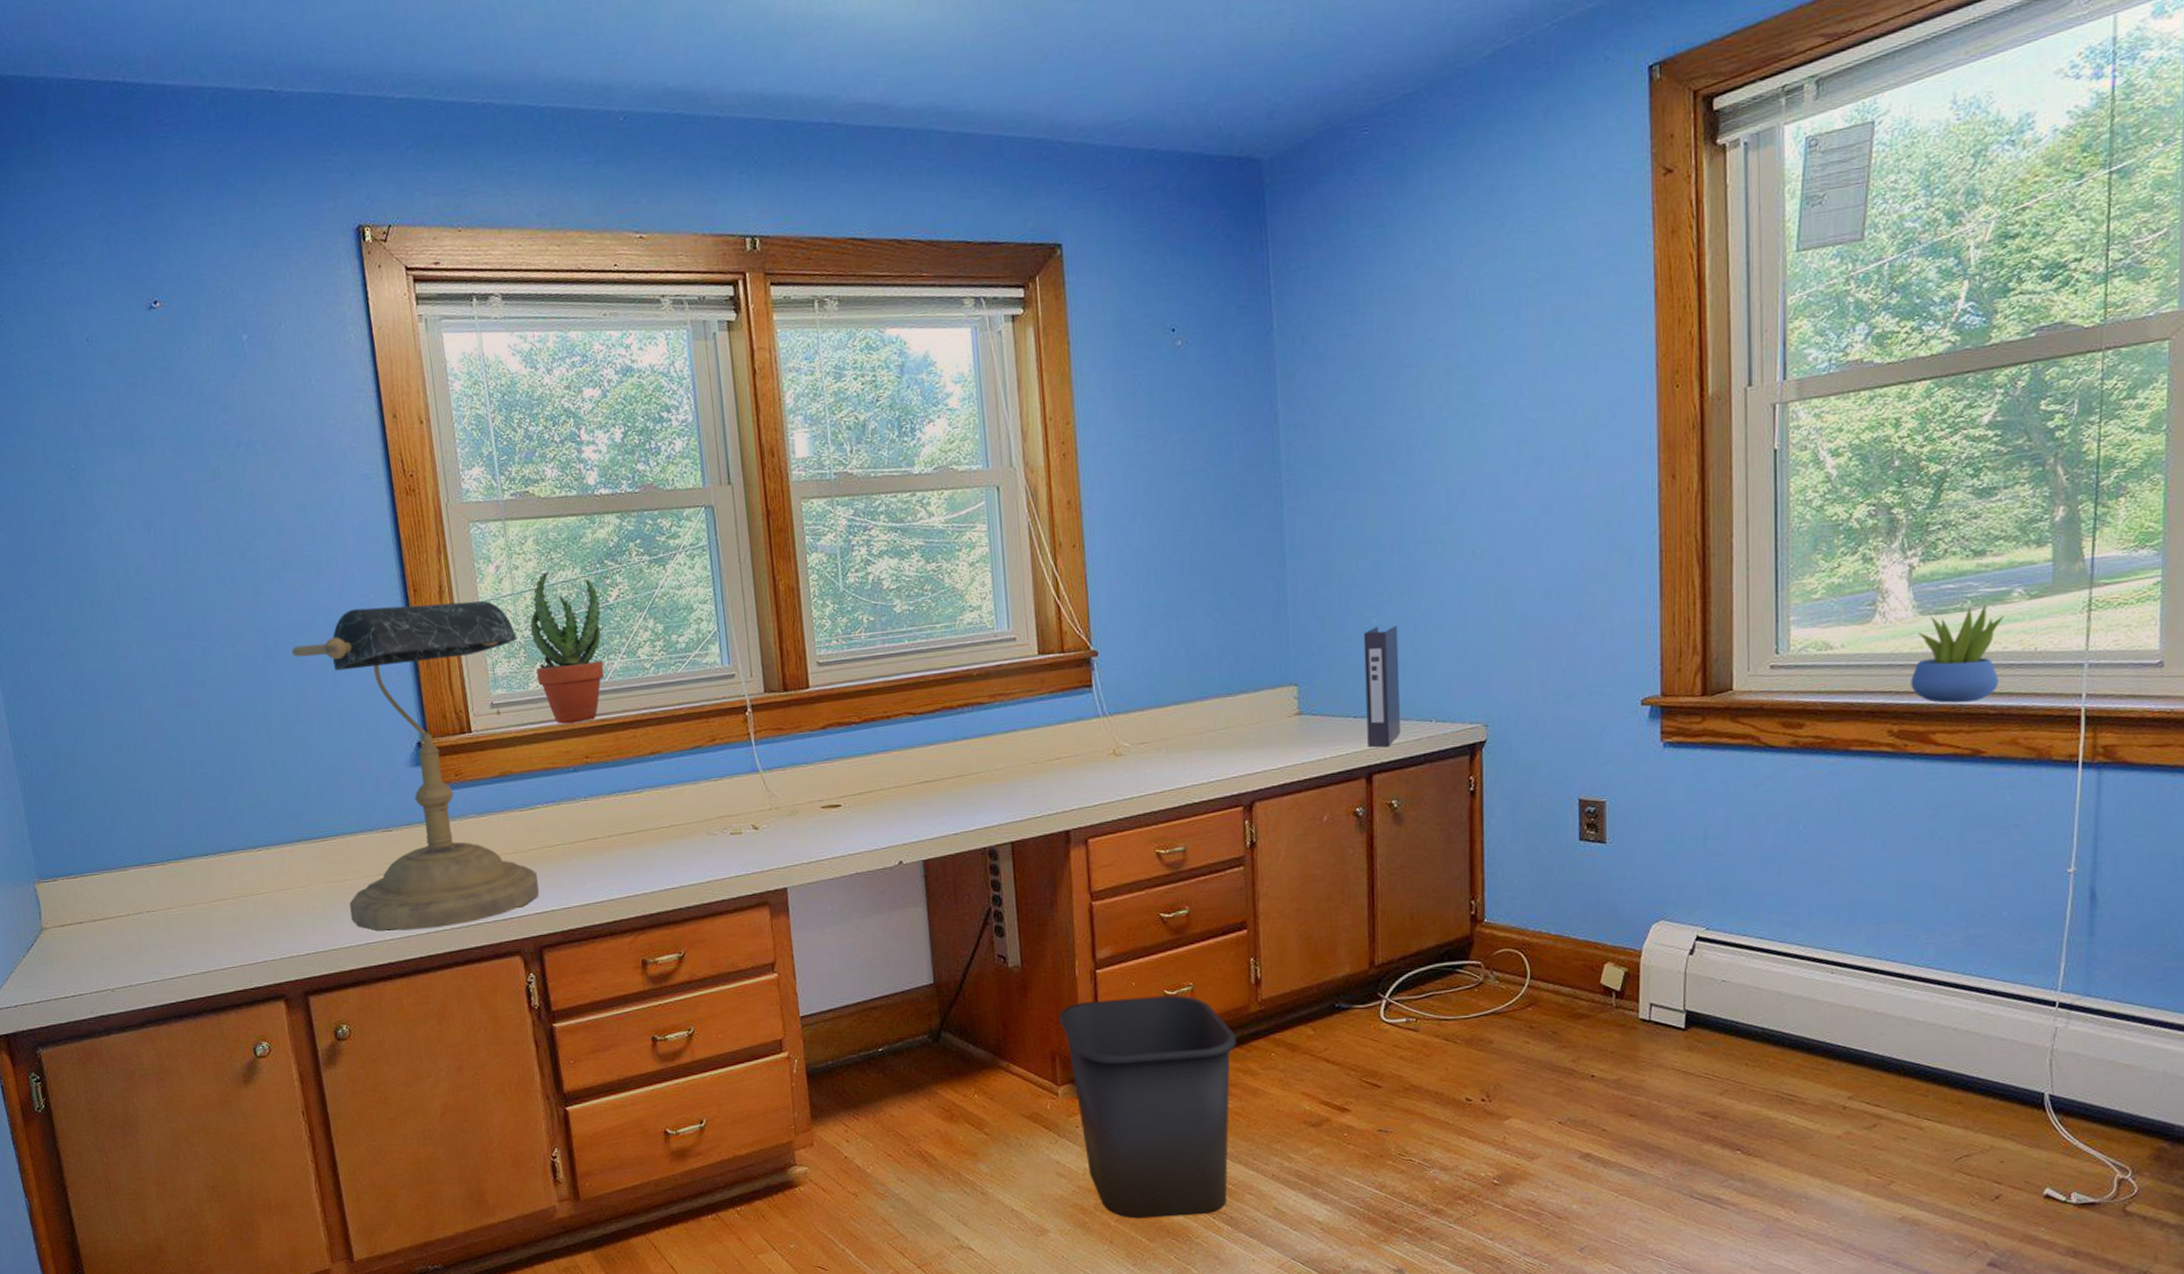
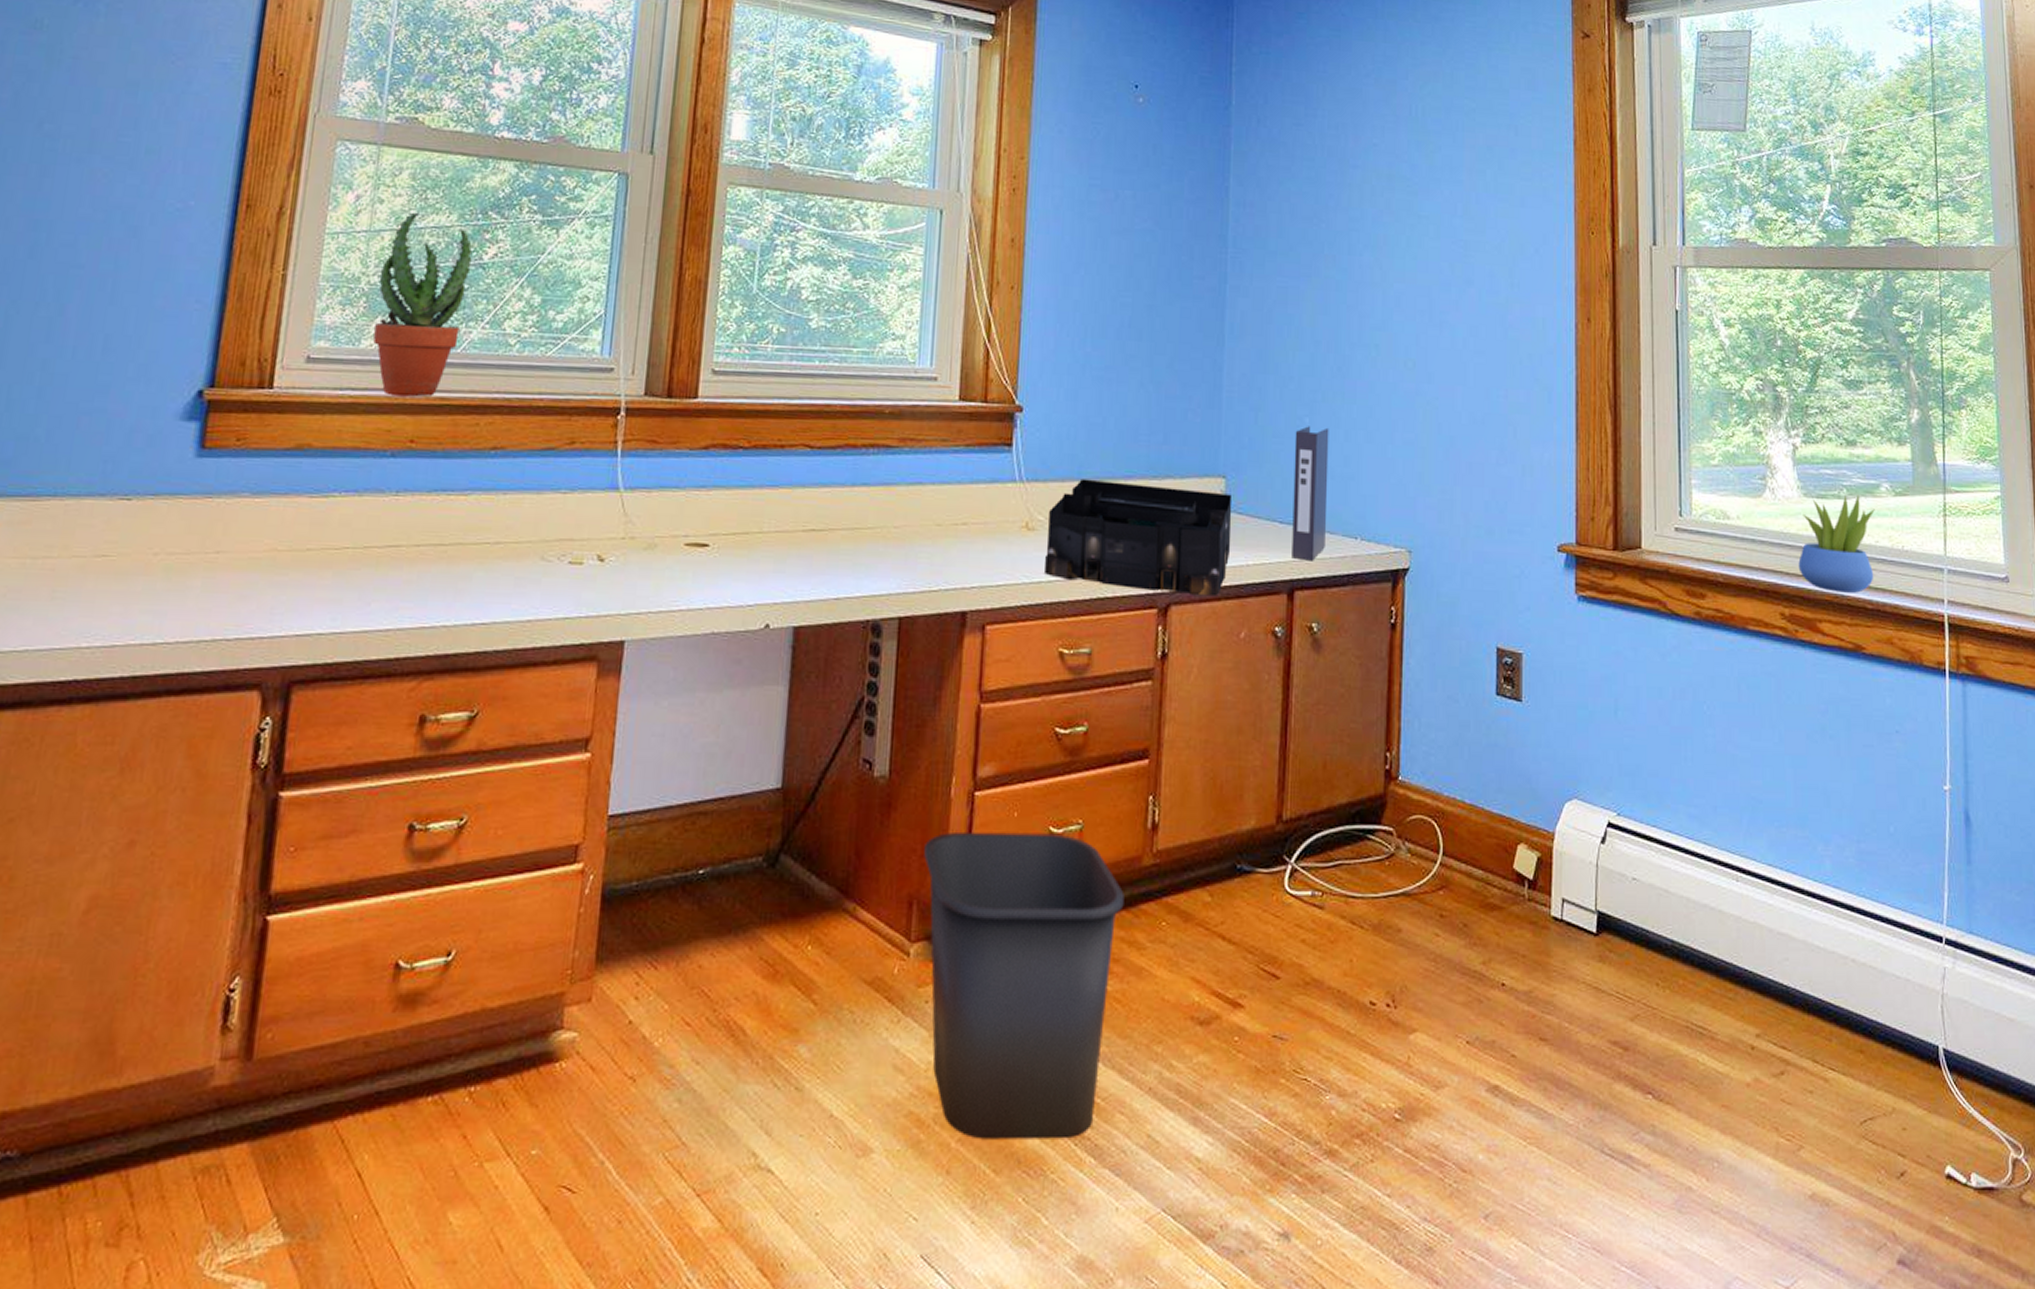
desk lamp: present [292,601,539,931] -> none [39,215,361,639]
printer: none [1133,699,1308,794] -> present [1045,479,1233,597]

